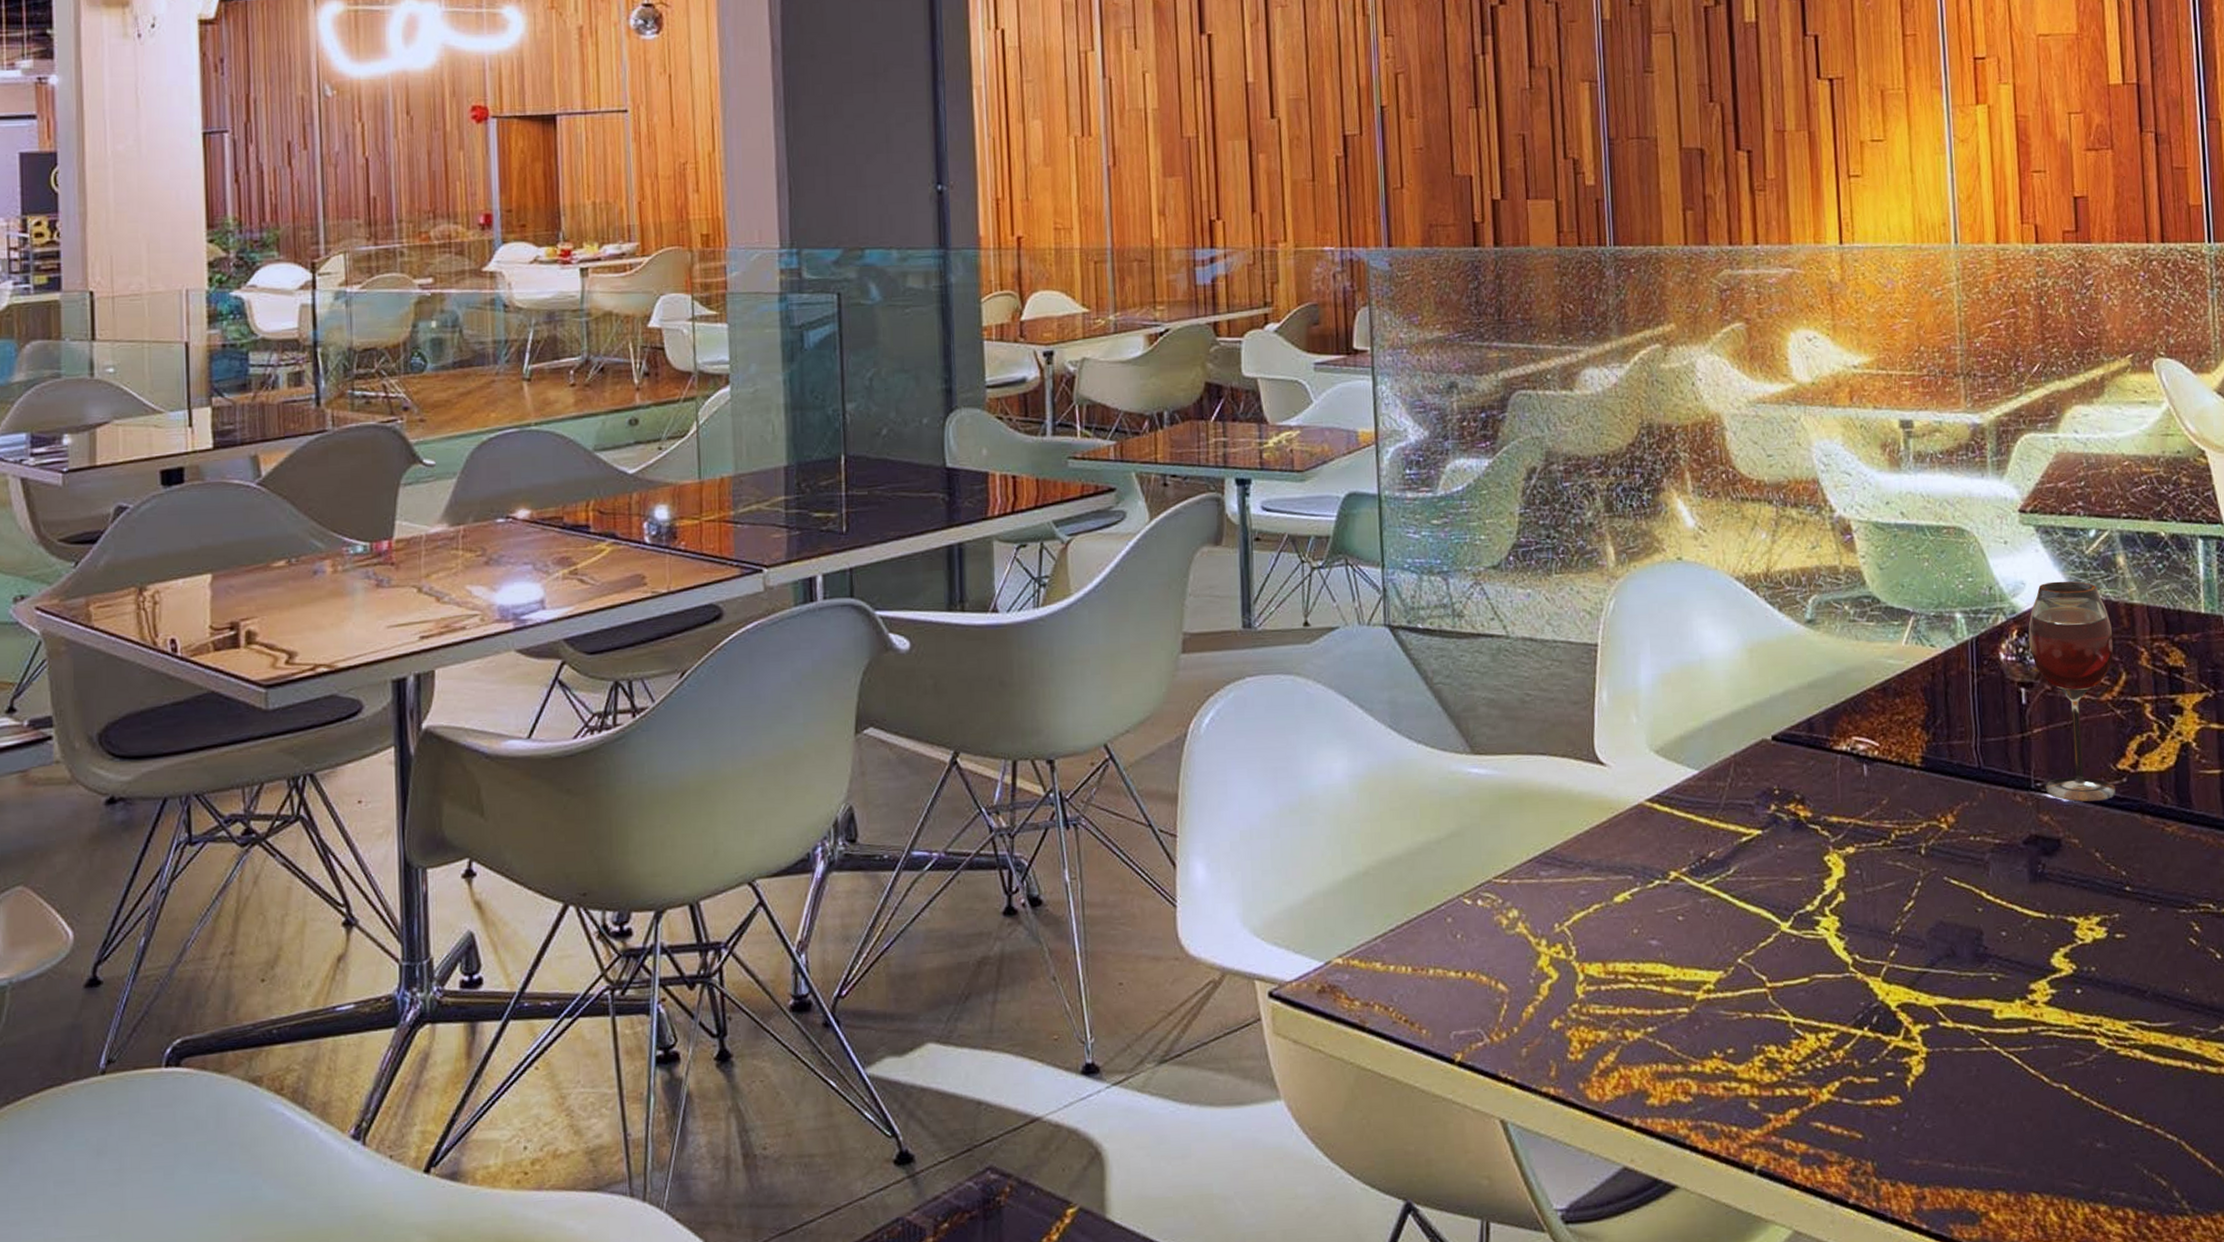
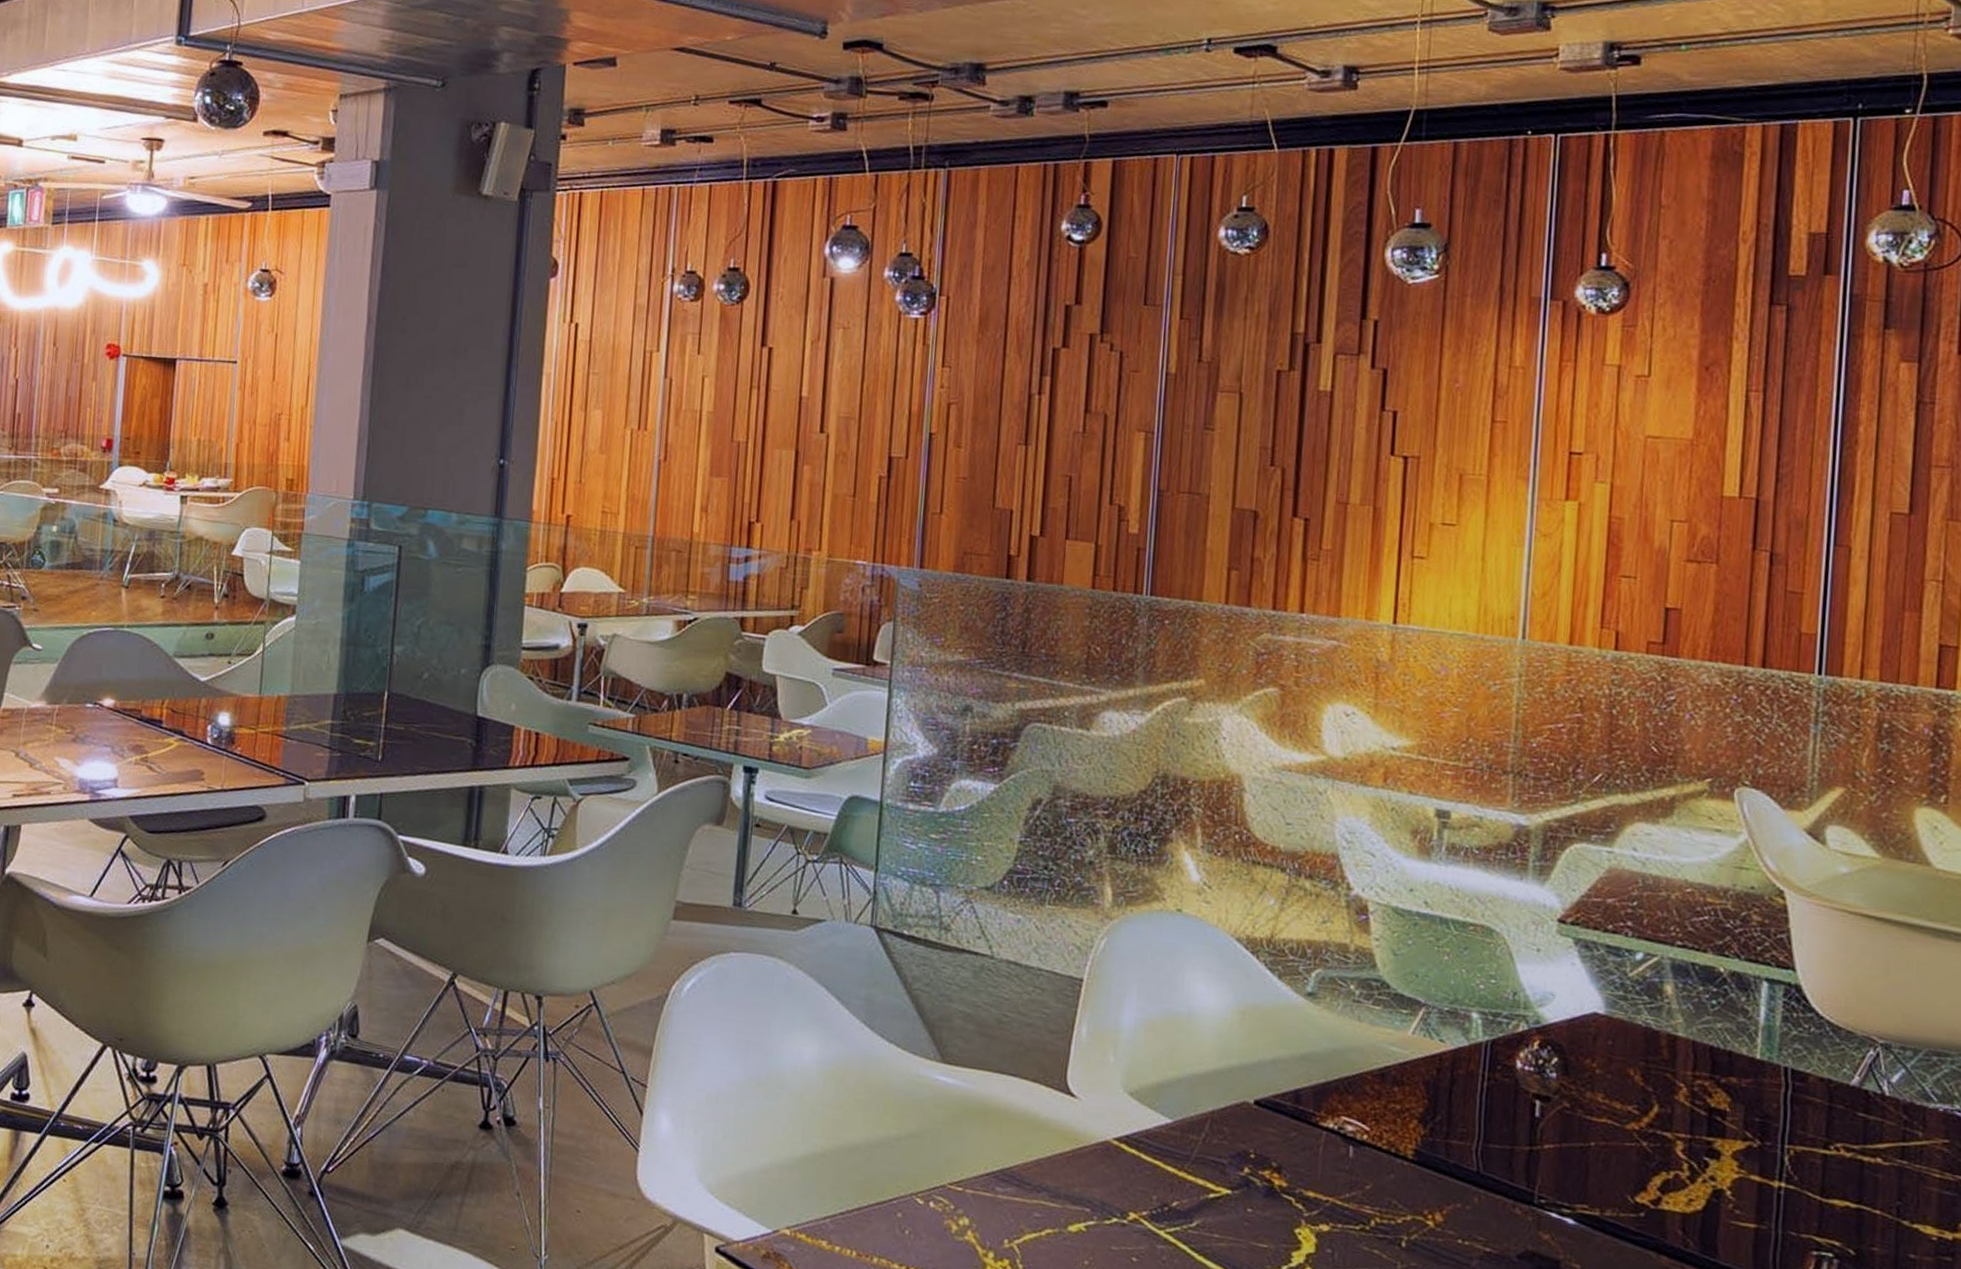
wineglass: present [2028,581,2116,802] -> none [1549,998,1650,1231]

